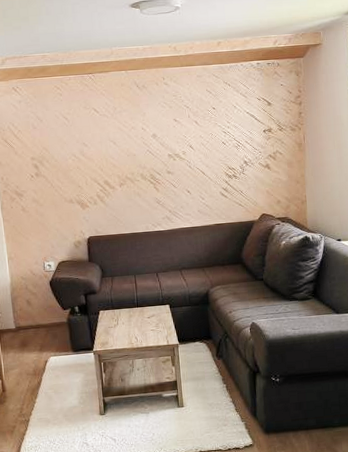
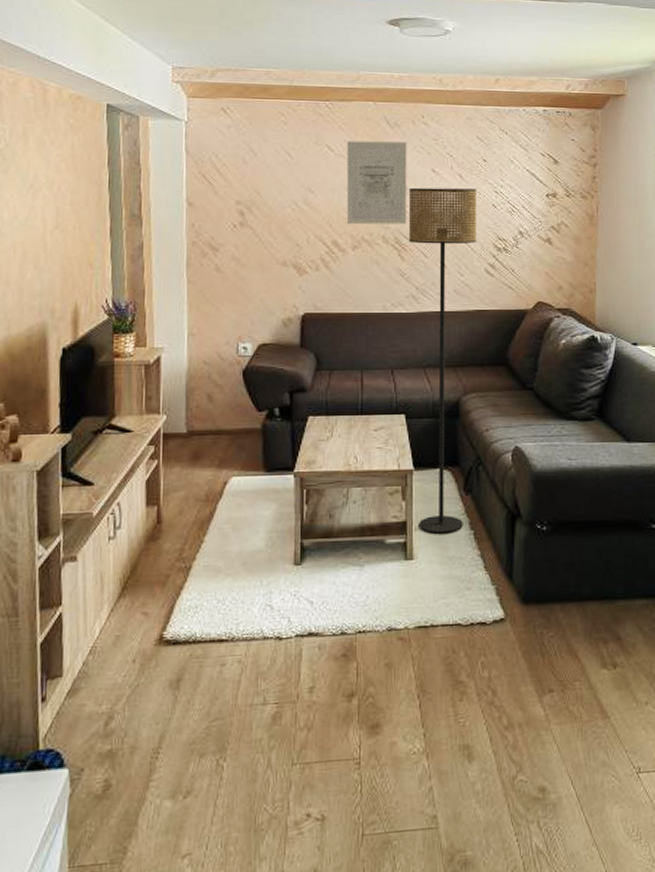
wall art: none [108,100,159,167] -> present [346,141,407,225]
floor lamp: none [157,131,218,388] -> present [408,187,477,534]

